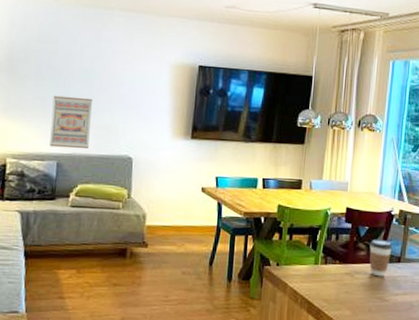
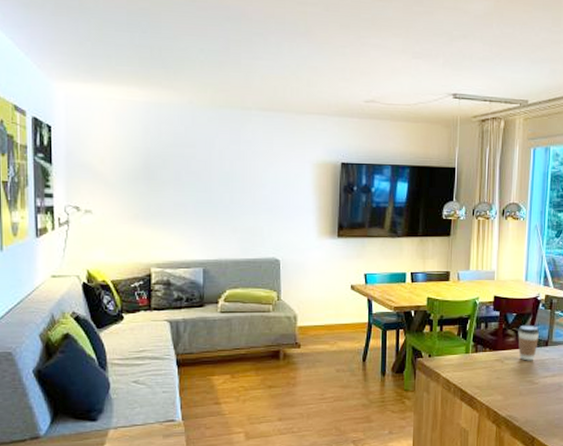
wall art: present [49,95,93,150] -> none [194,201,236,254]

